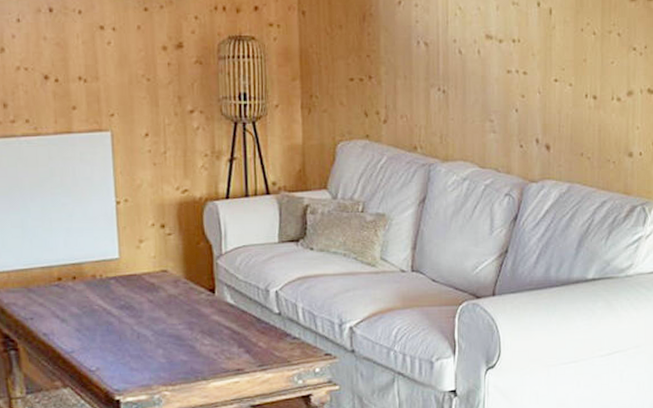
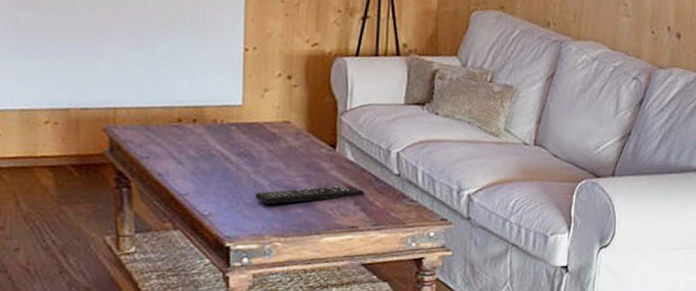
remote control: none [140,328,247,355] -> present [255,185,364,205]

